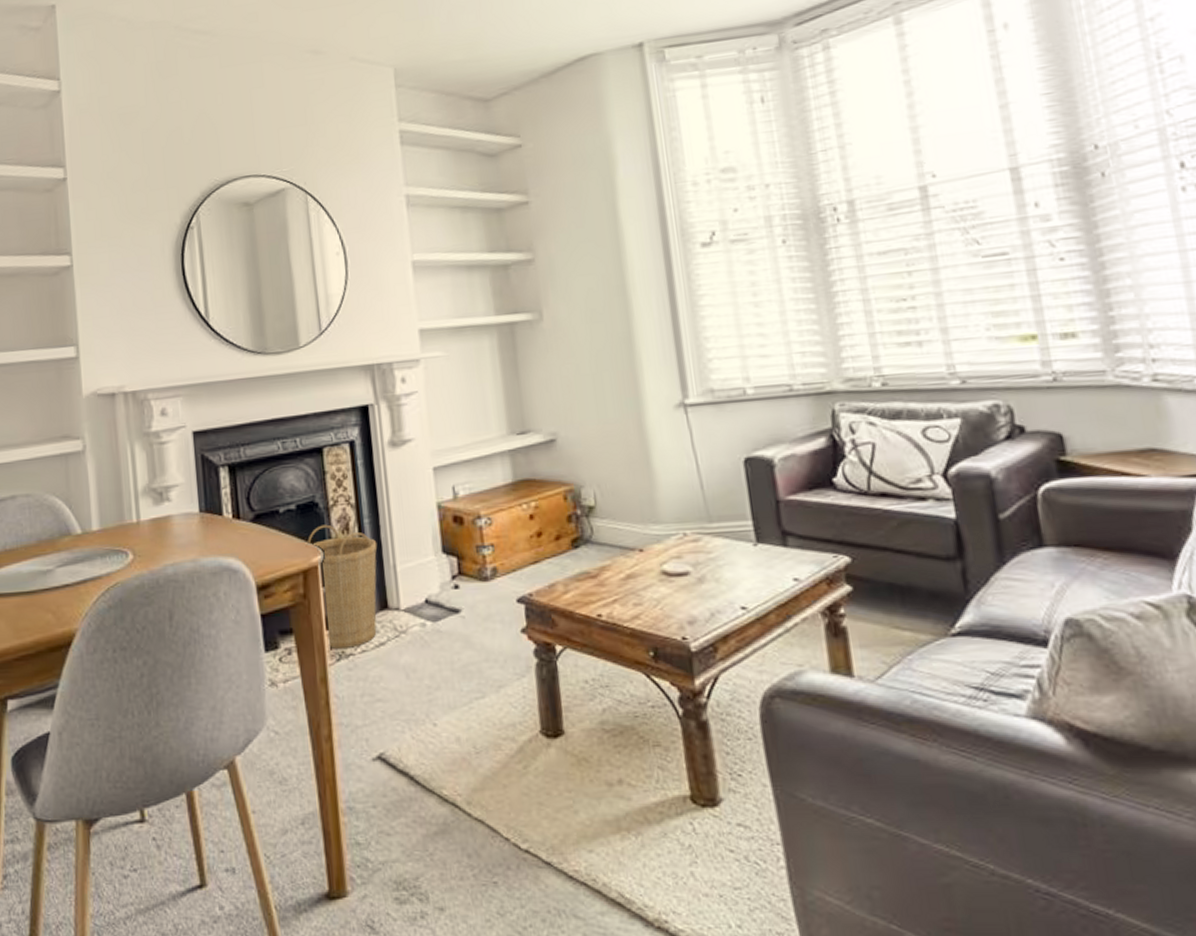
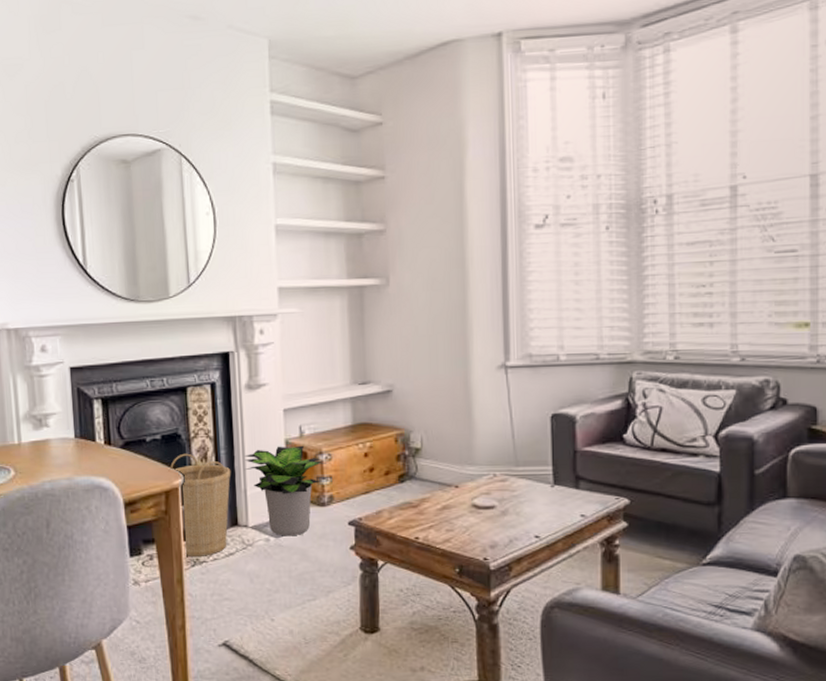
potted plant: none [392,509,485,620] -> present [244,445,325,537]

